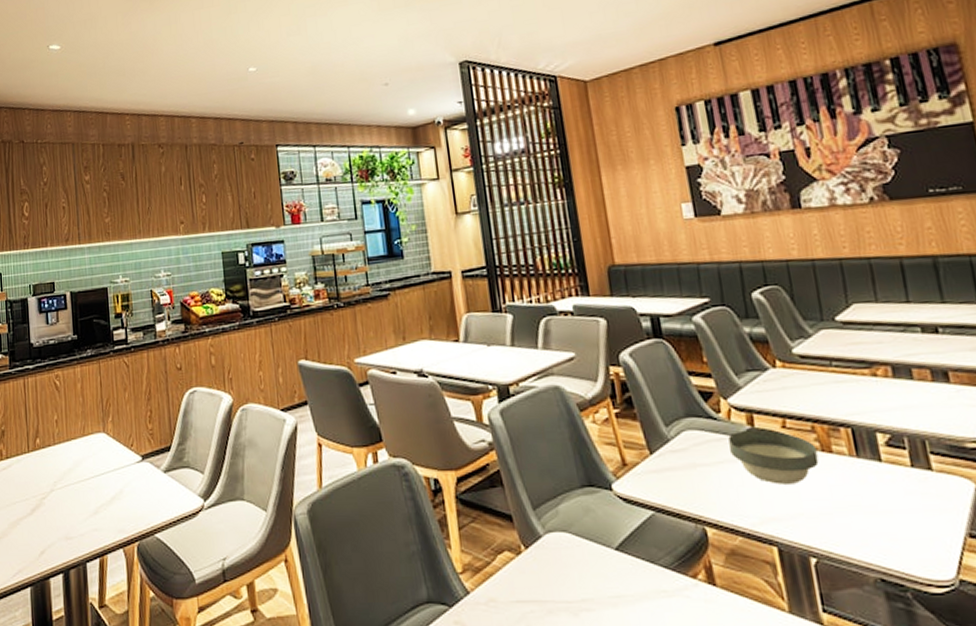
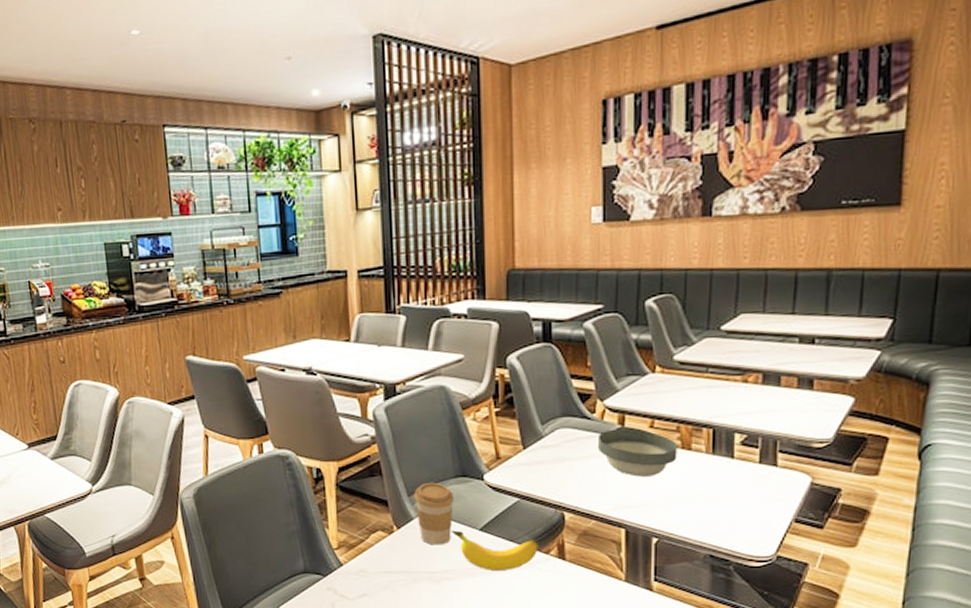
coffee cup: none [539,493,586,568] -> present [414,482,455,545]
banana: none [584,550,684,599] -> present [451,530,538,570]

